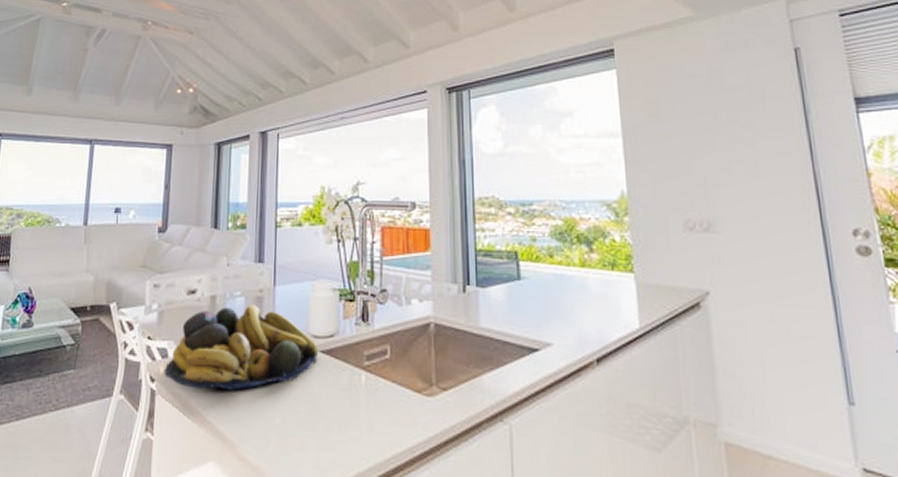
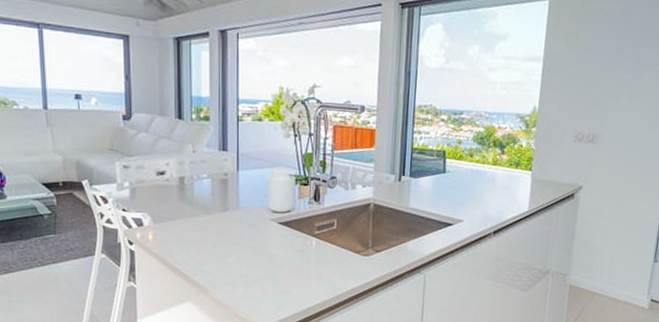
fruit bowl: present [164,305,319,391] -> none [141,185,278,252]

